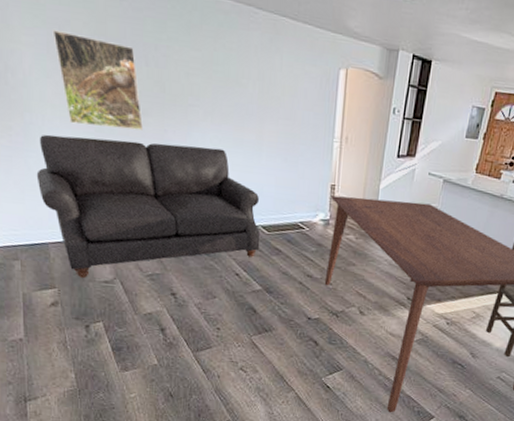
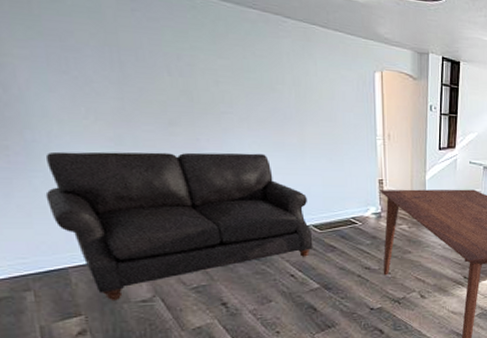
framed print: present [52,30,143,131] -> none [52,42,171,141]

